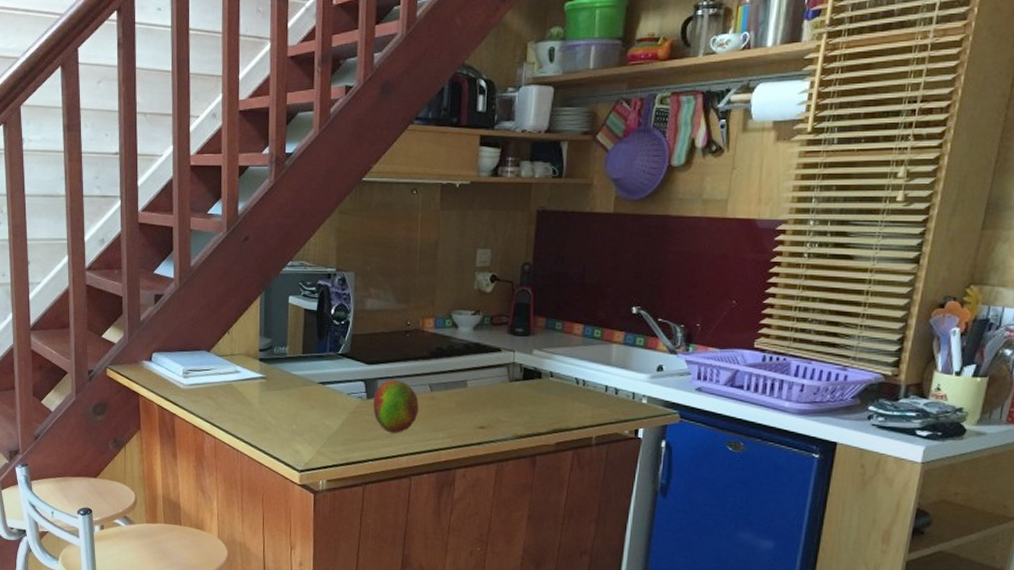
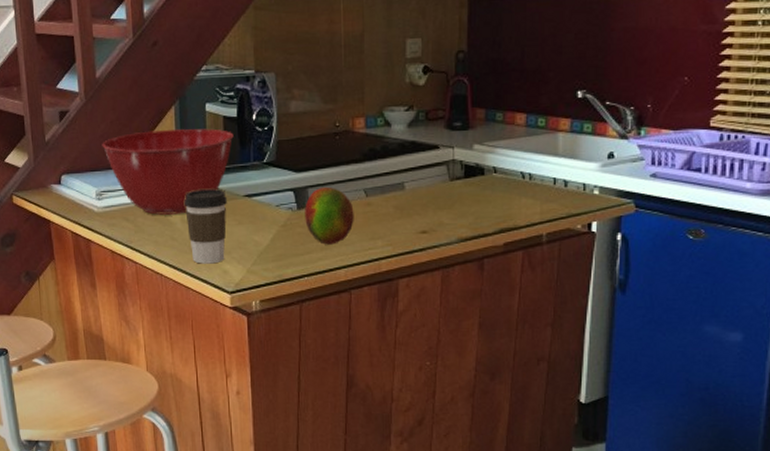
mixing bowl: none [191,318,313,396] -> present [102,129,234,215]
coffee cup: none [262,374,302,444] -> present [183,189,227,264]

